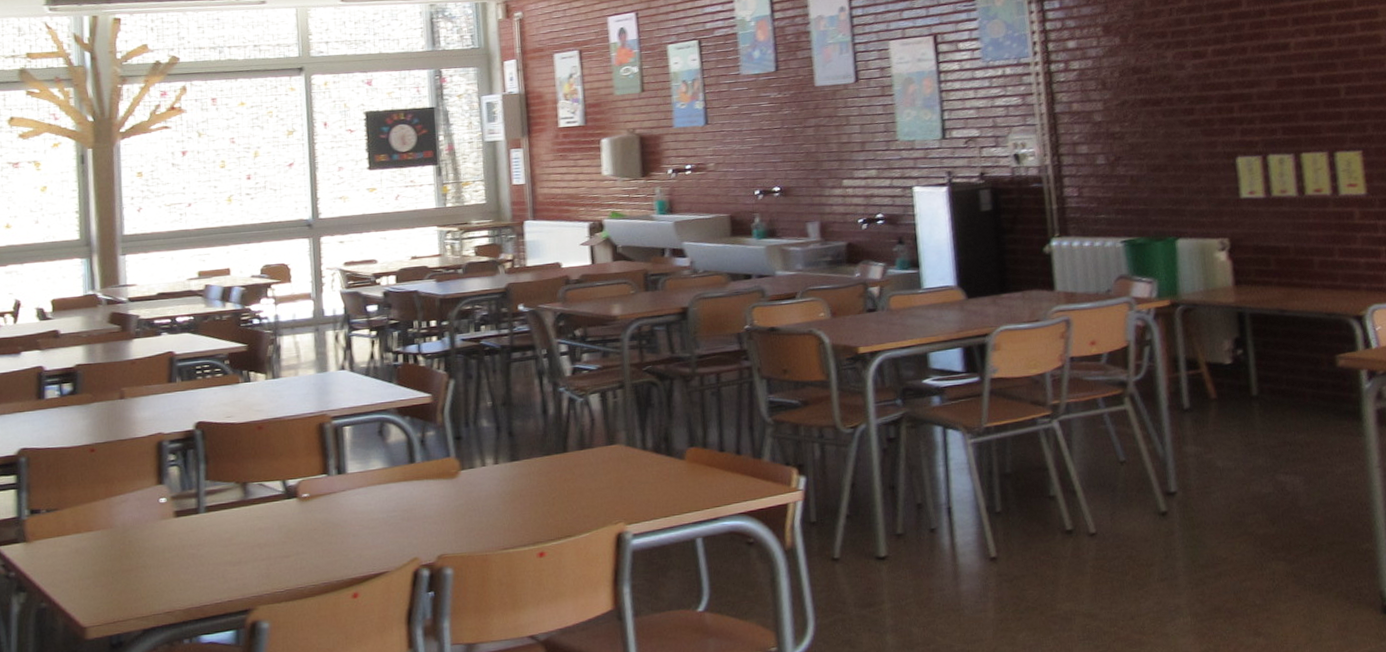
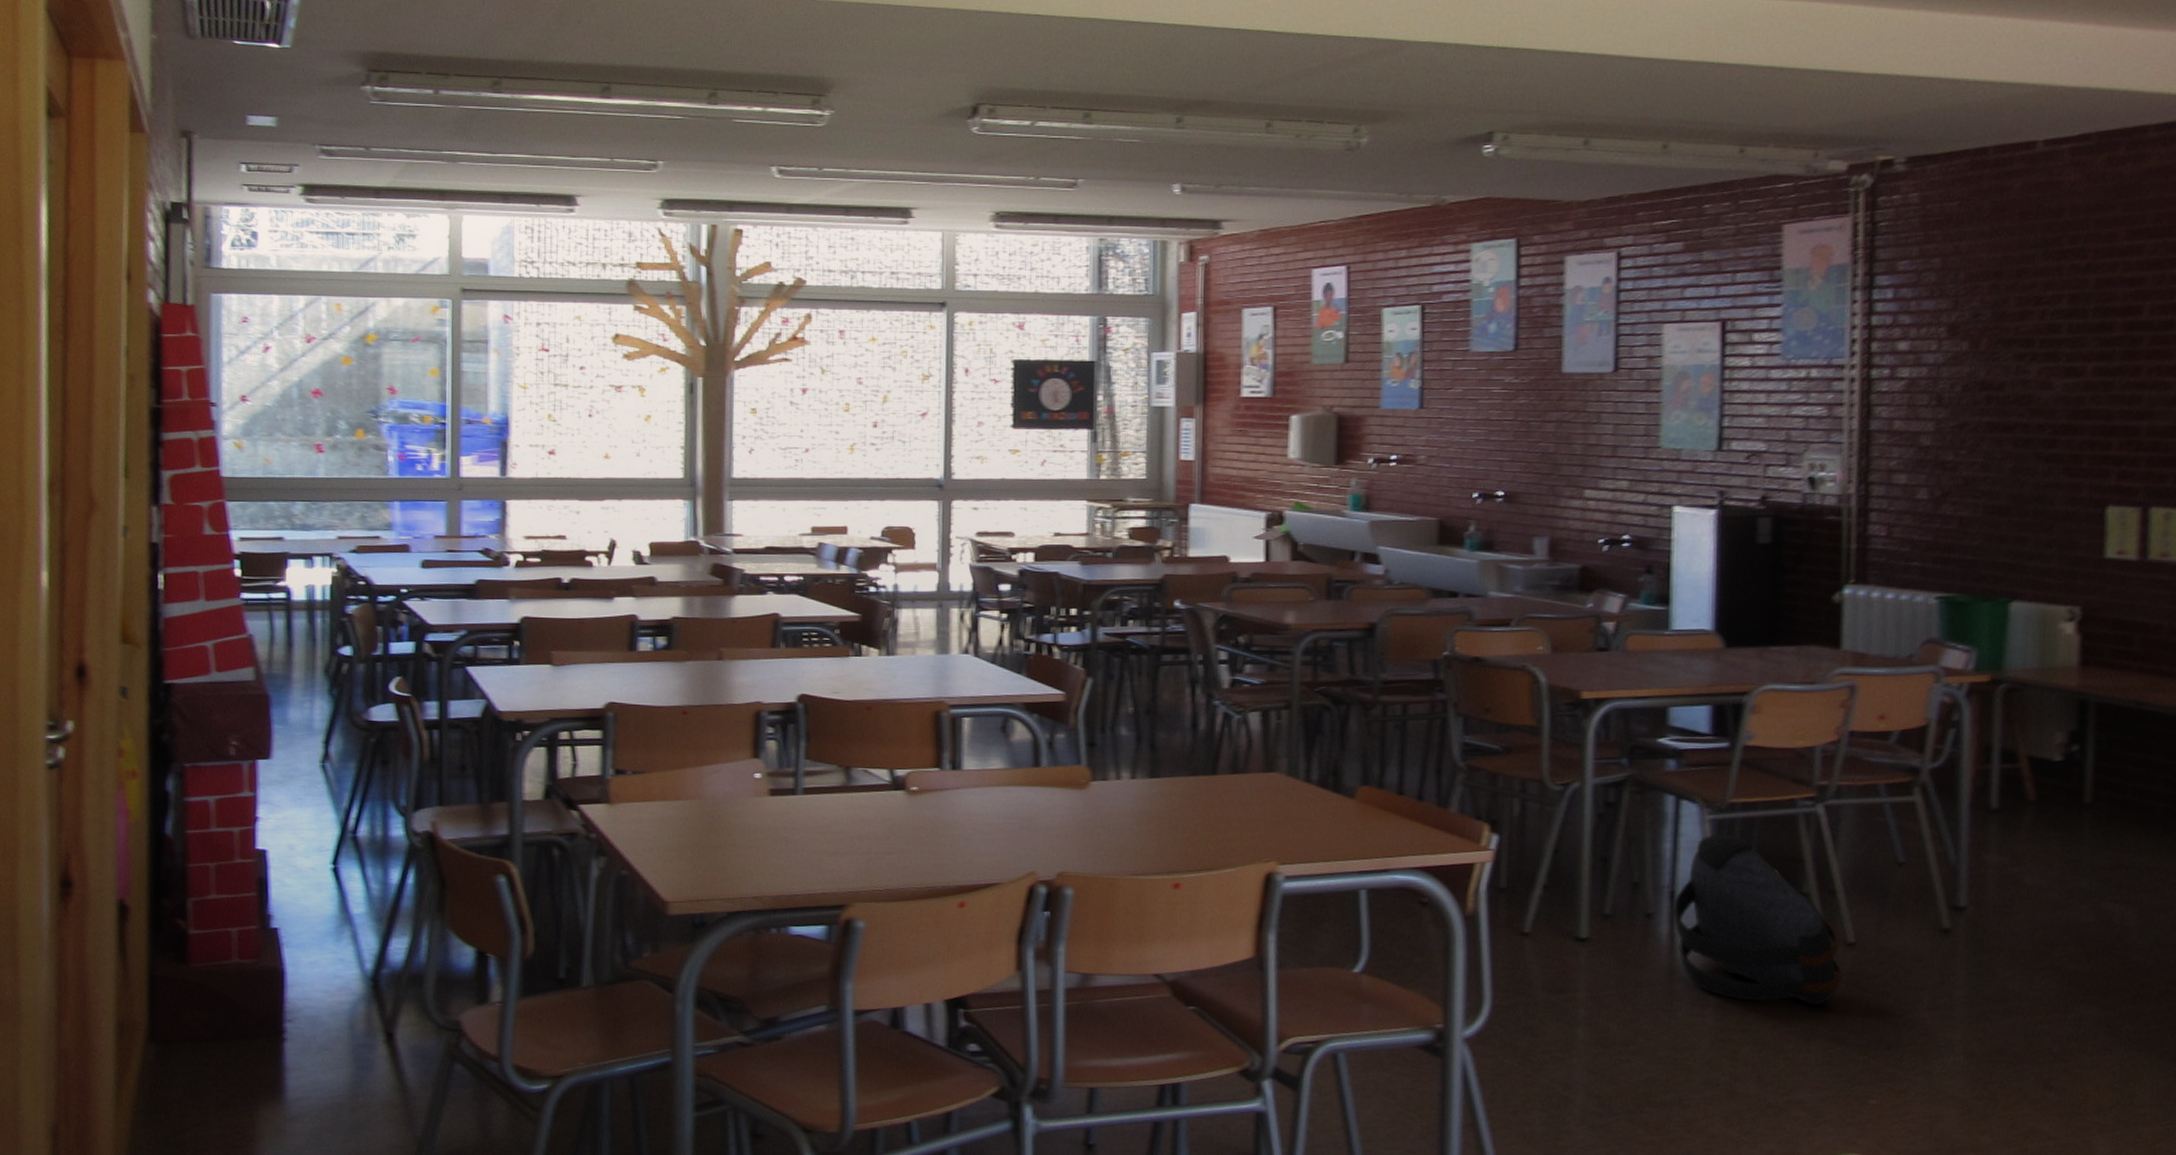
backpack: none [950,454,1091,593] -> present [1672,834,1844,1006]

